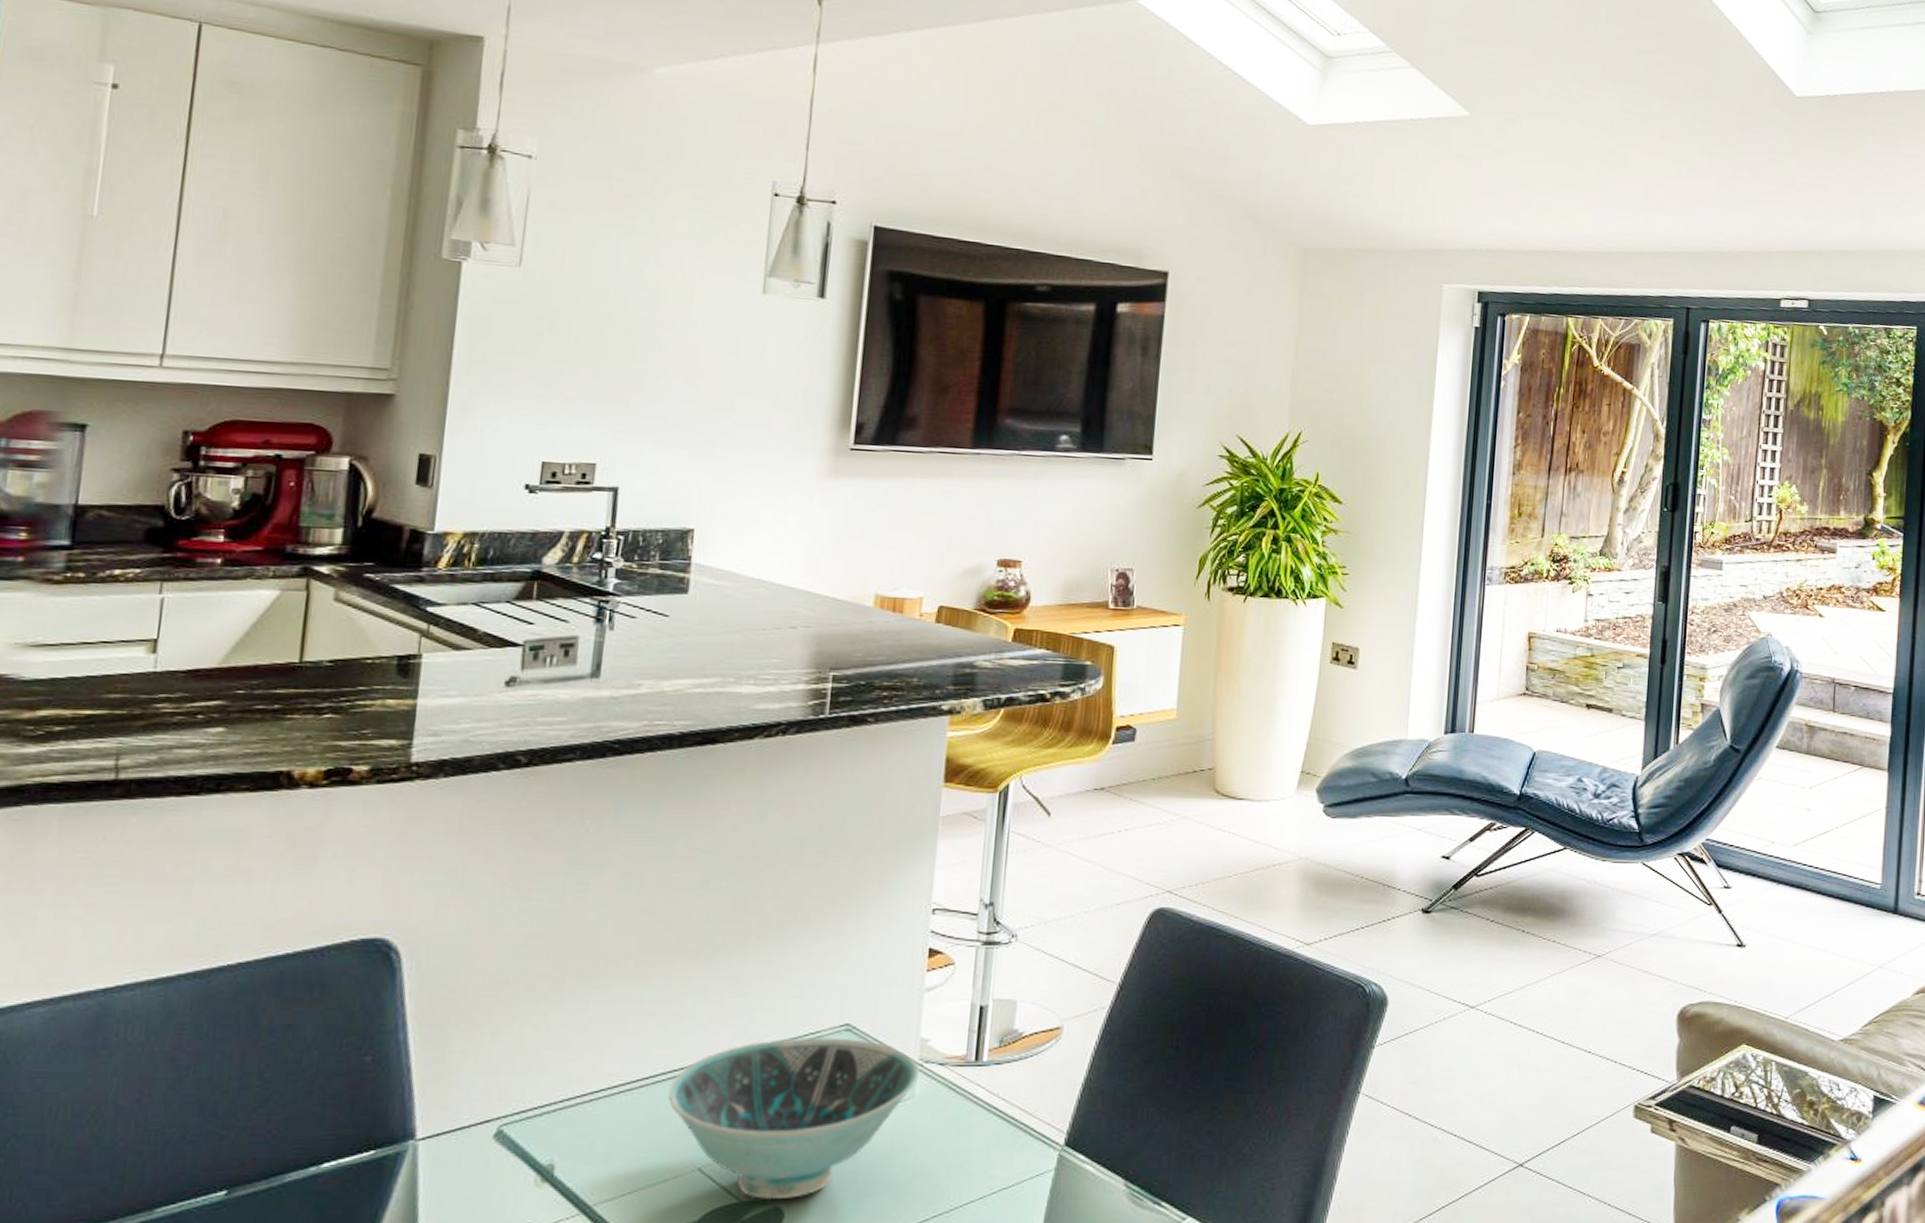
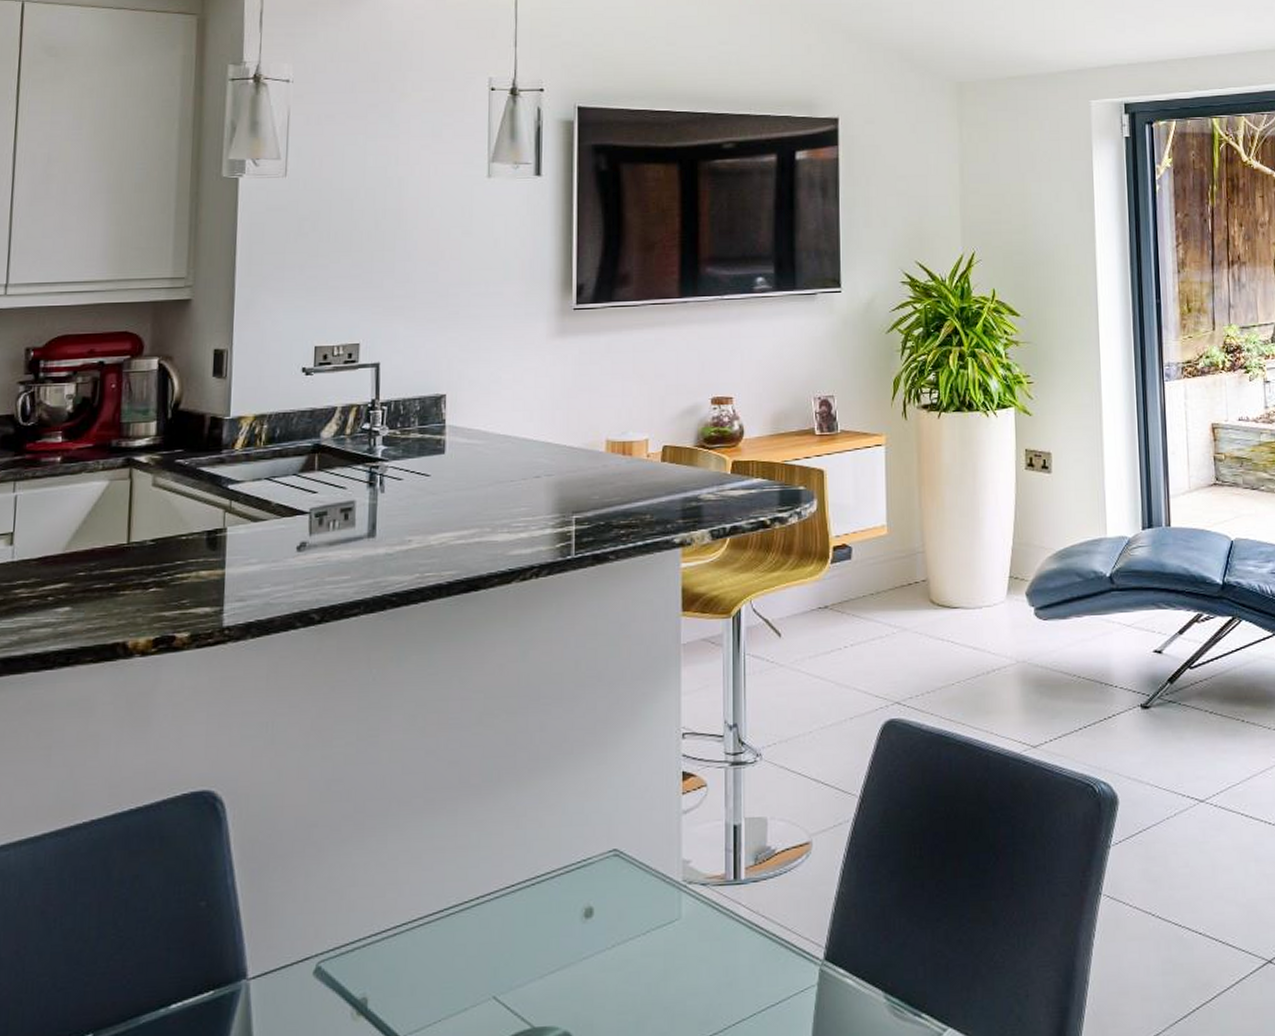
bowl: present [668,1037,921,1200] -> none [462,862,685,1026]

